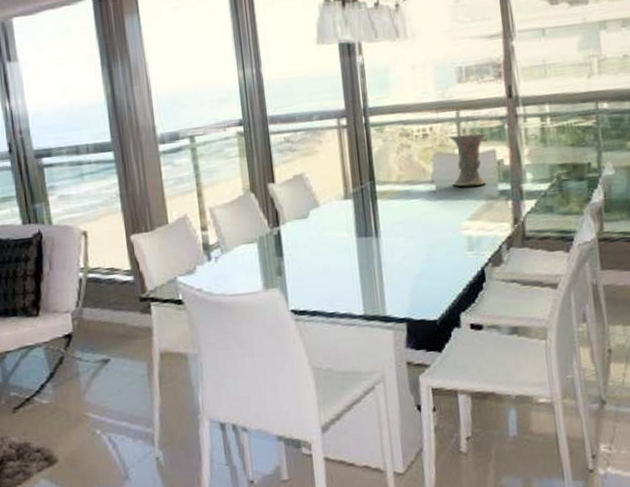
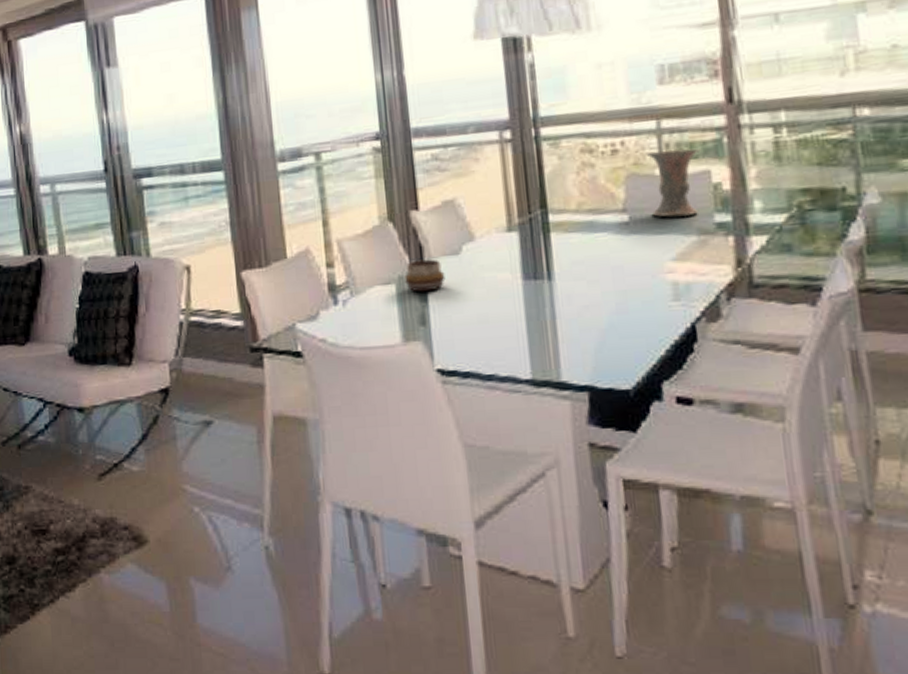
decorative bowl: none [264,222,297,249] -> present [405,259,445,292]

